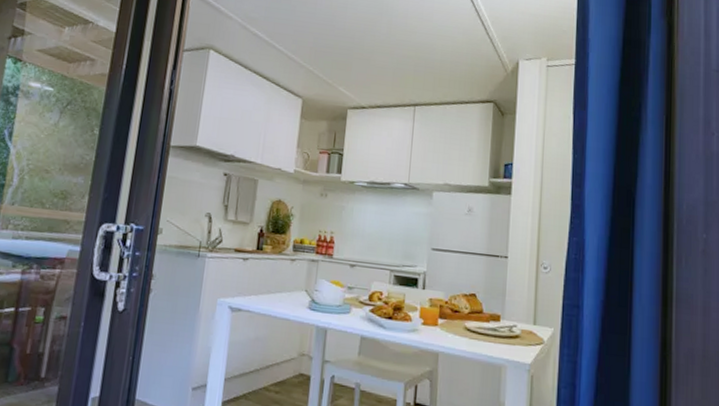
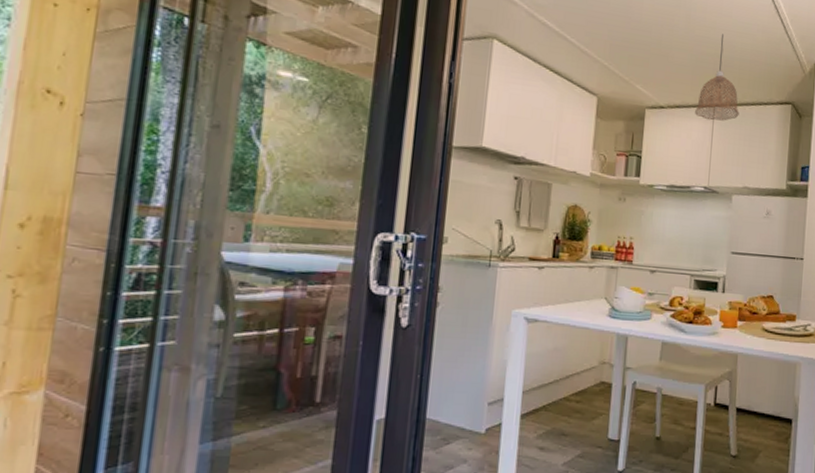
pendant lamp: none [396,37,440,120] -> present [695,34,739,121]

